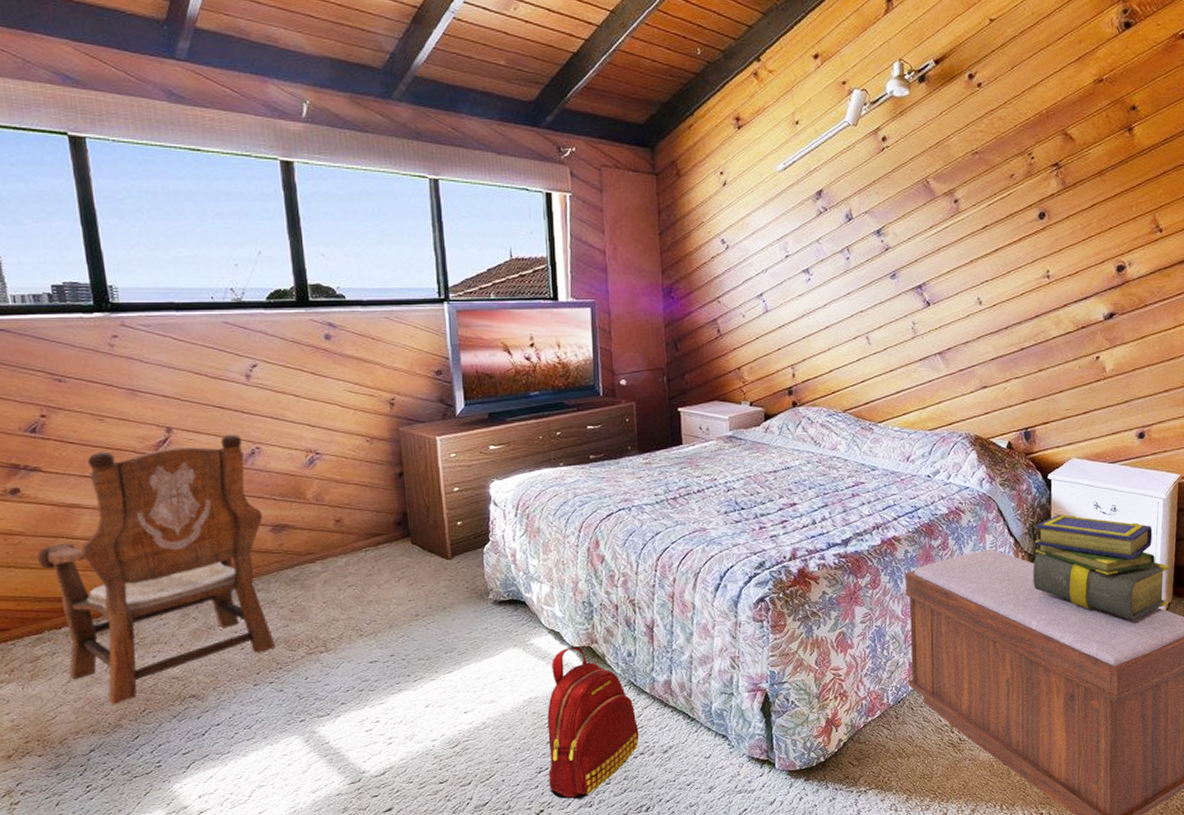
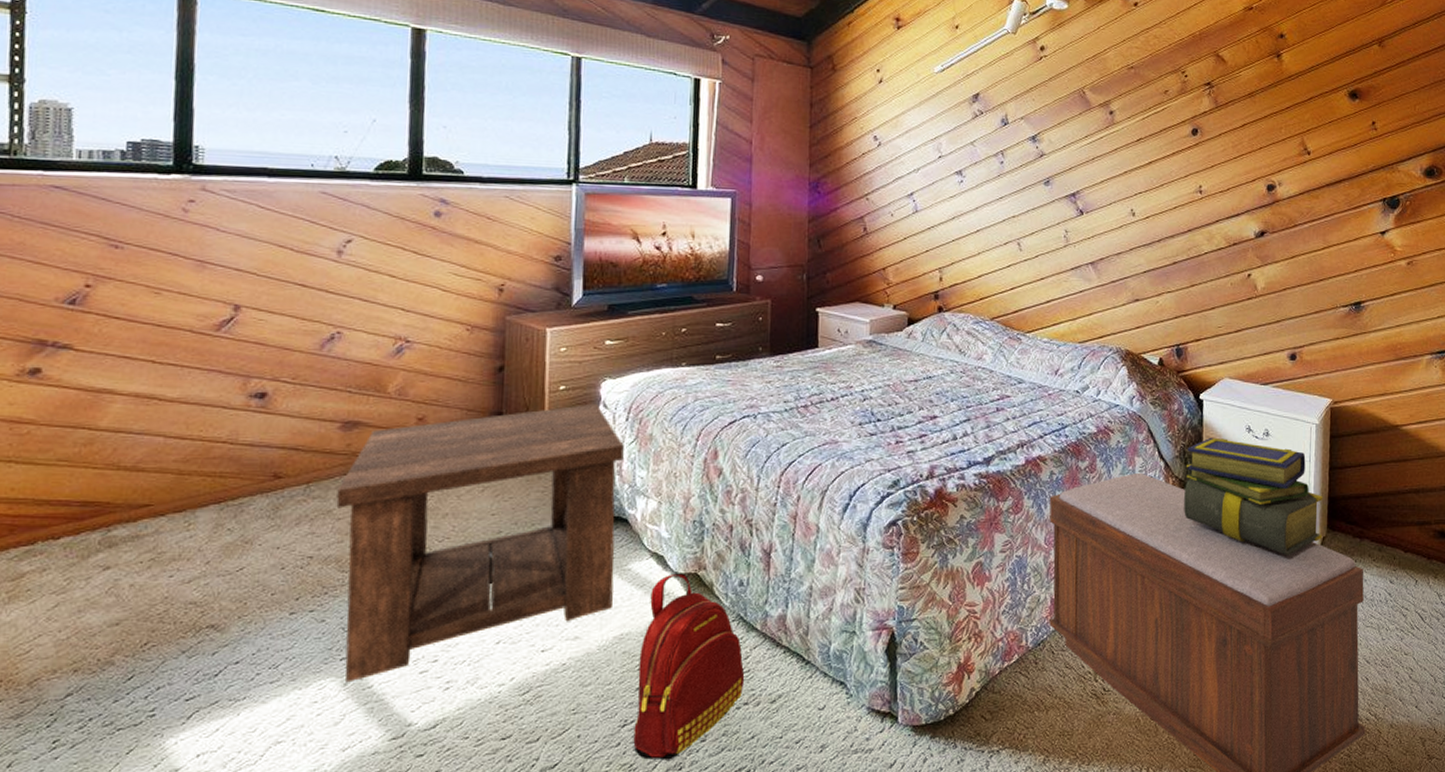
armchair: present [38,434,275,705] -> none [47,316,332,636]
side table: none [277,502,520,740] -> present [336,403,624,683]

